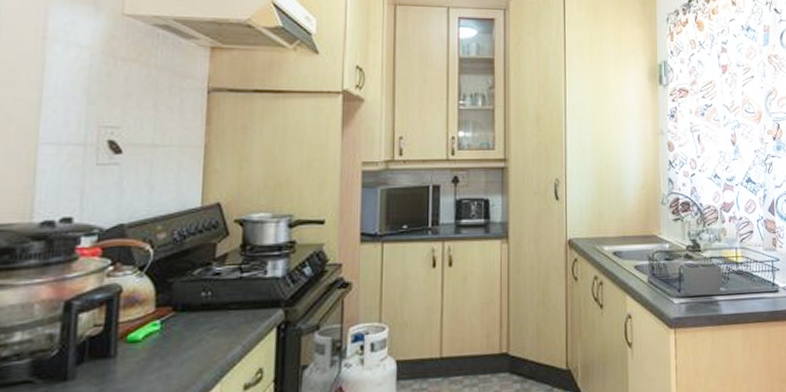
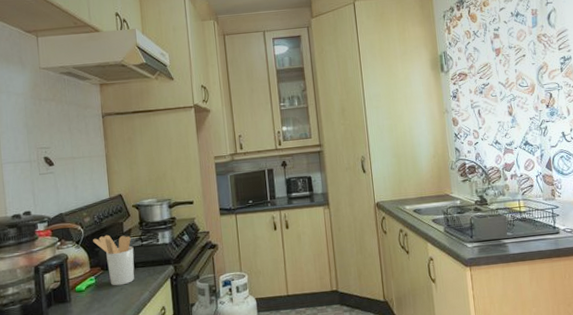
utensil holder: none [166,259,228,336] -> present [93,234,135,286]

